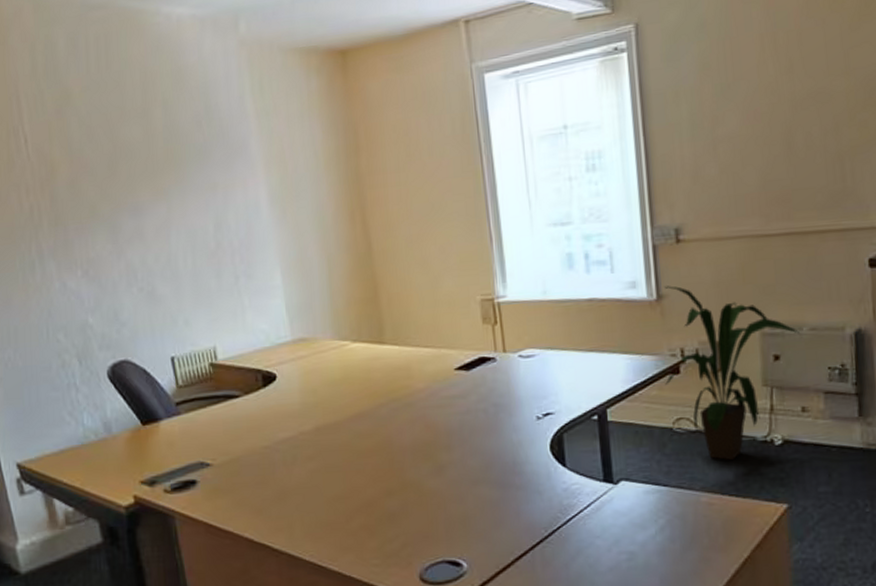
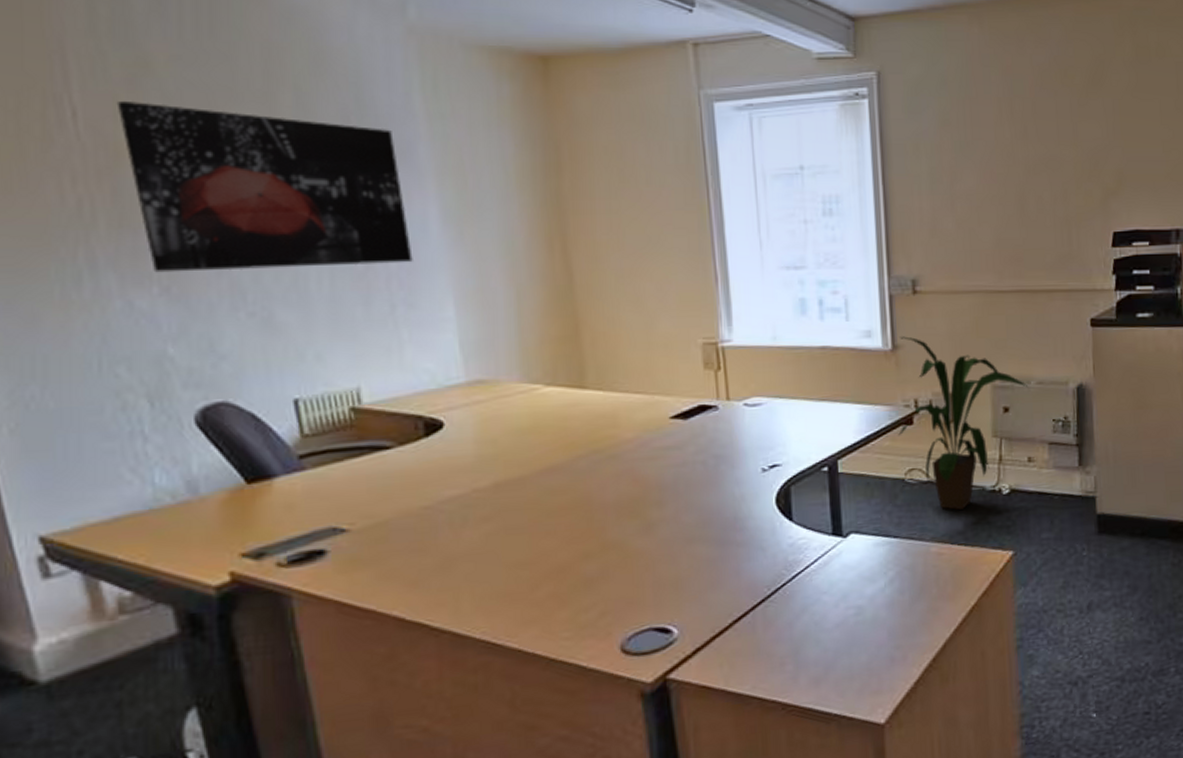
wall art: none [51,126,250,260] -> present [116,100,413,273]

